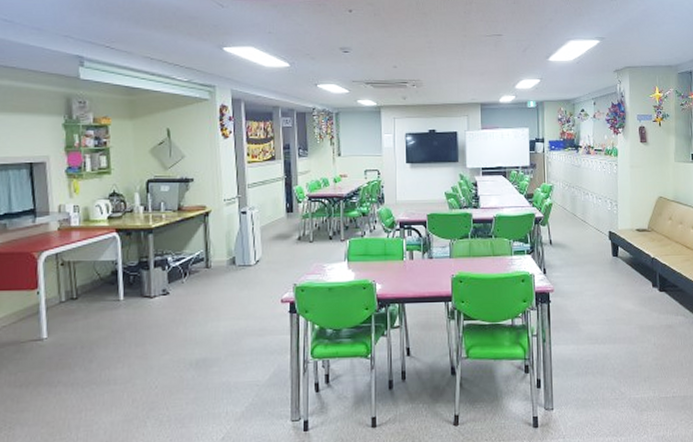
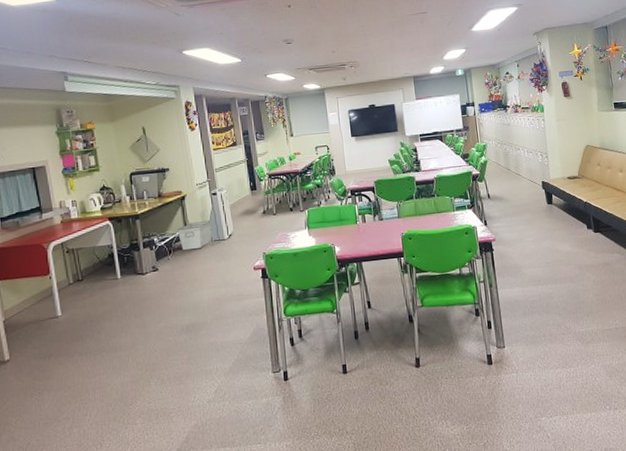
storage bin: none [195,242,237,274] -> present [176,221,213,251]

